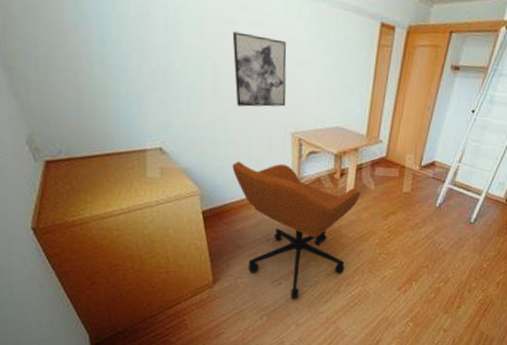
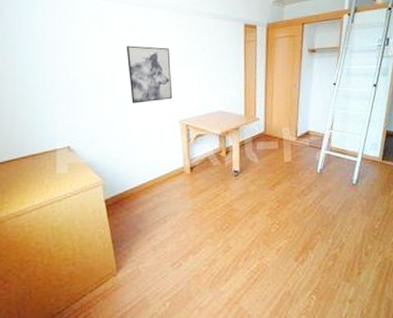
office chair: present [232,161,361,300] -> none [130,148,246,281]

